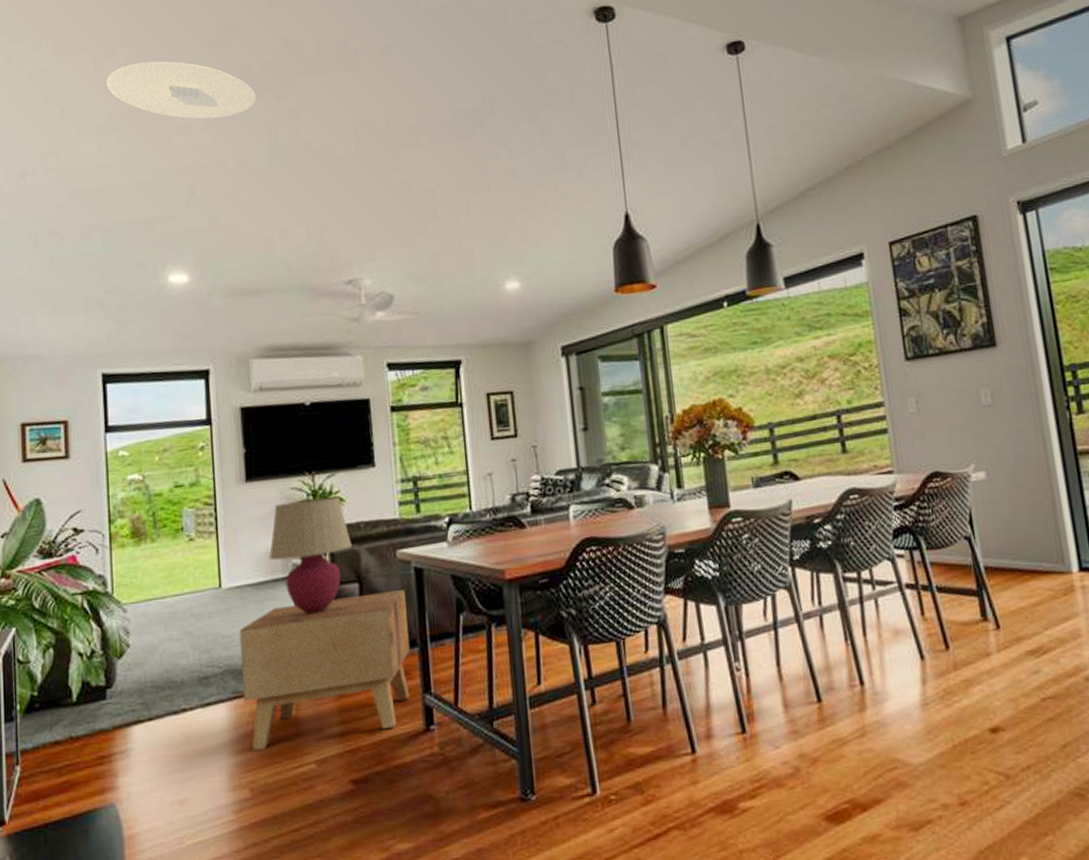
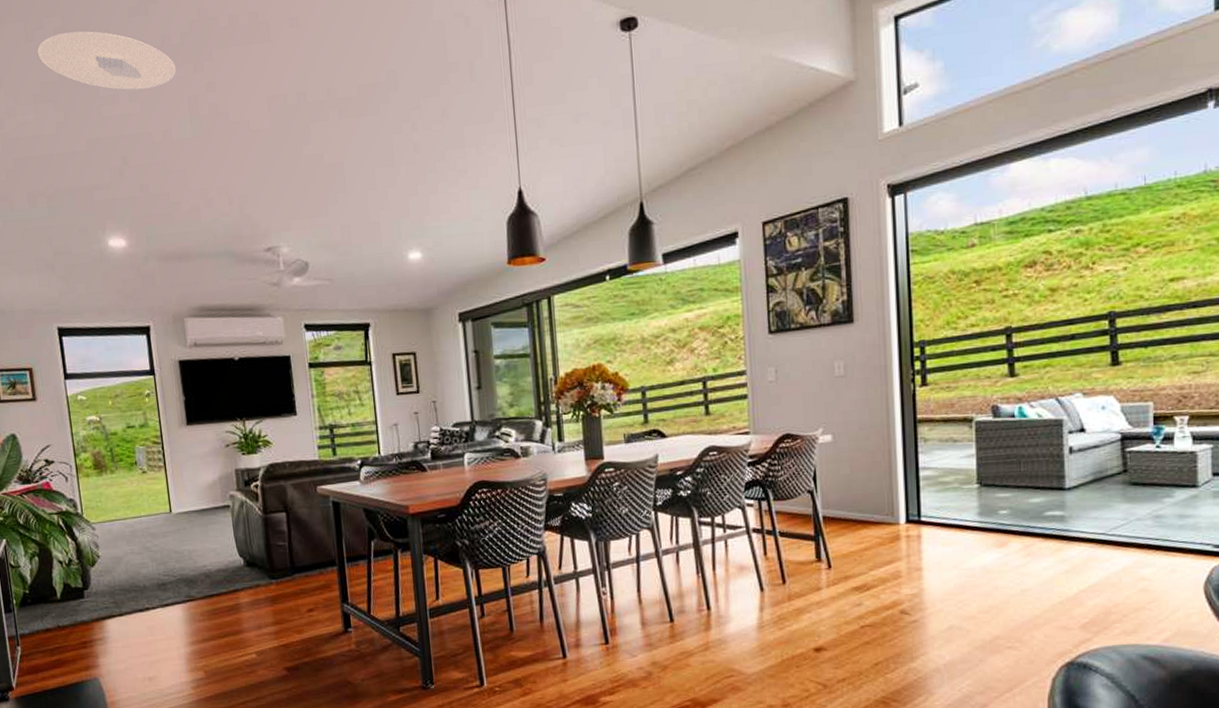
side table: present [239,590,410,751] -> none [188,519,331,642]
table lamp: present [268,497,353,614] -> none [209,440,280,536]

